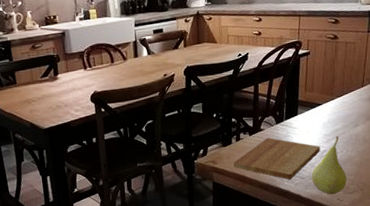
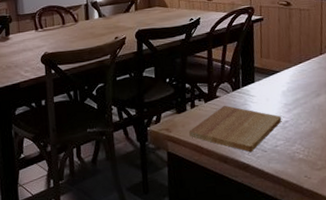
fruit: present [311,135,347,195] -> none [273,105,314,171]

